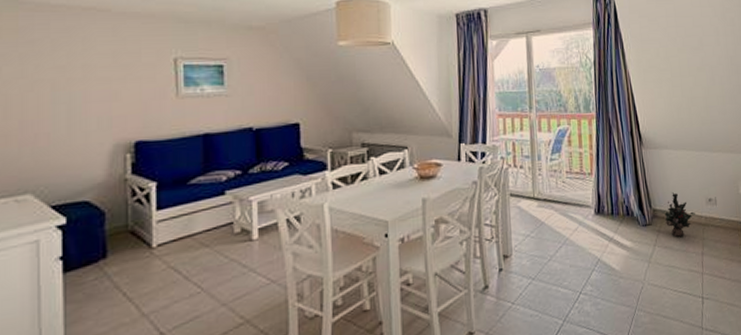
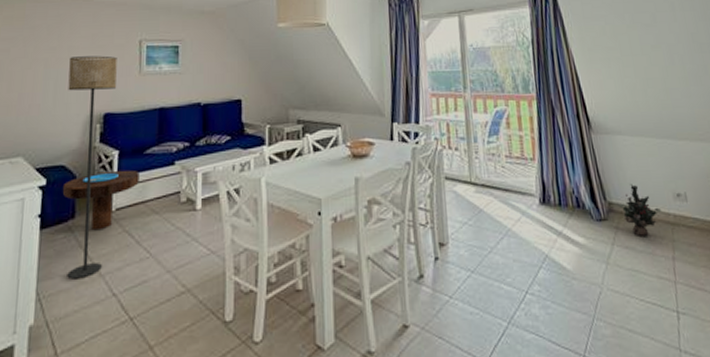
floor lamp: none [84,76,148,323] -> present [67,55,117,279]
side table: none [88,202,184,270] -> present [62,170,140,231]

